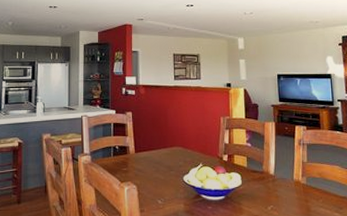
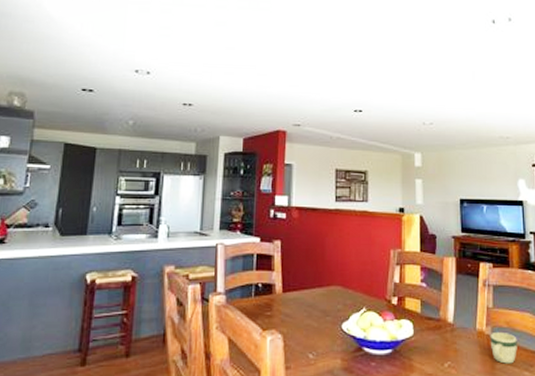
mug: none [305,181,329,207] -> present [490,331,517,364]

